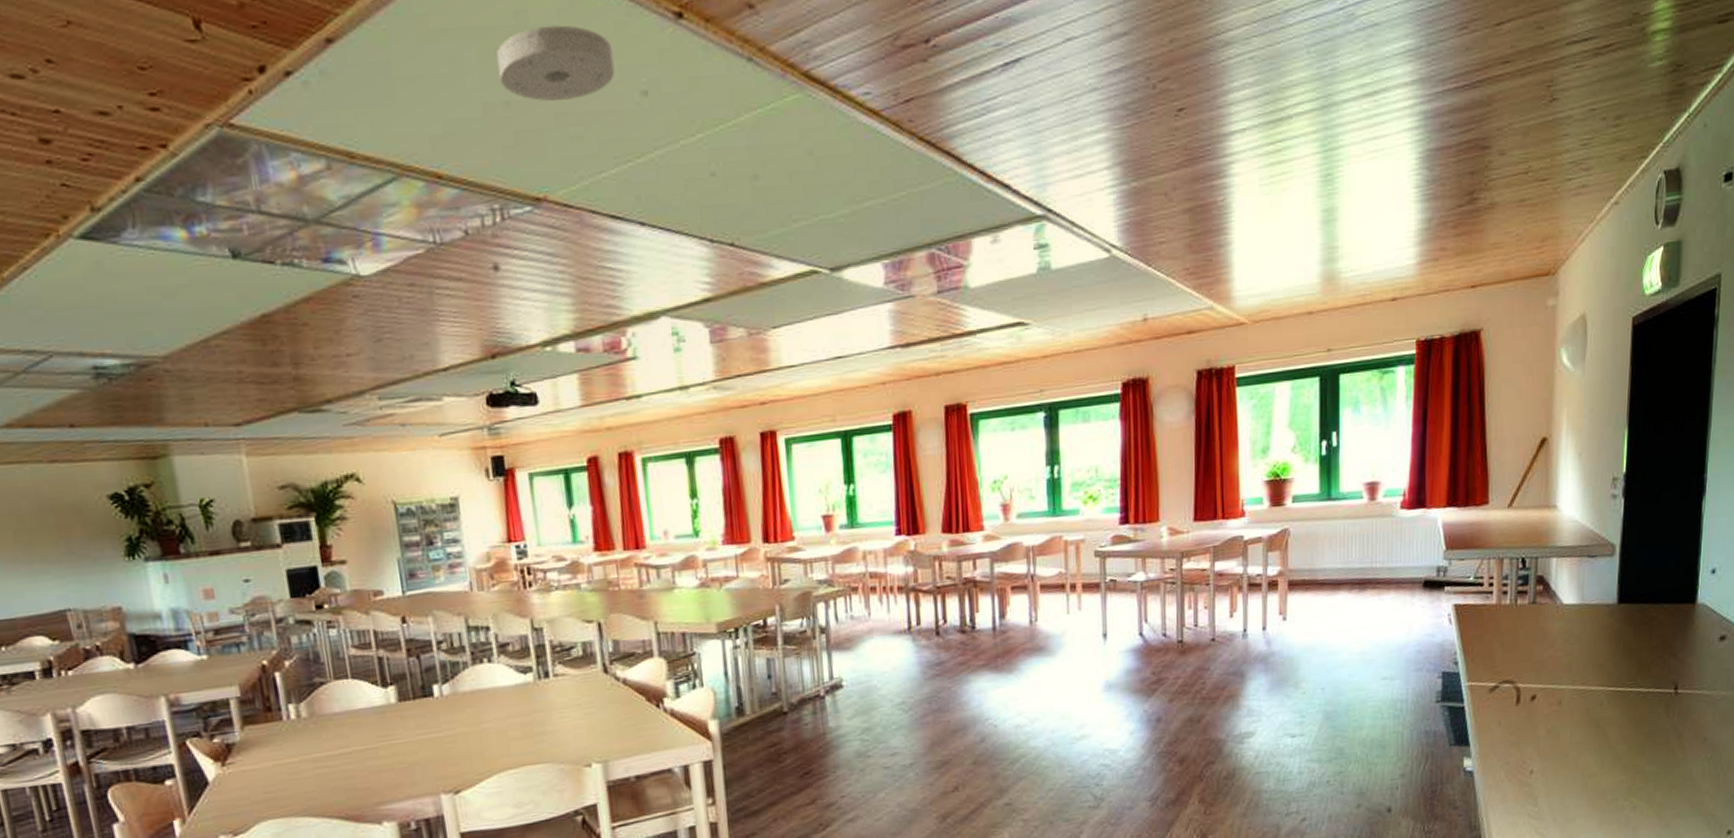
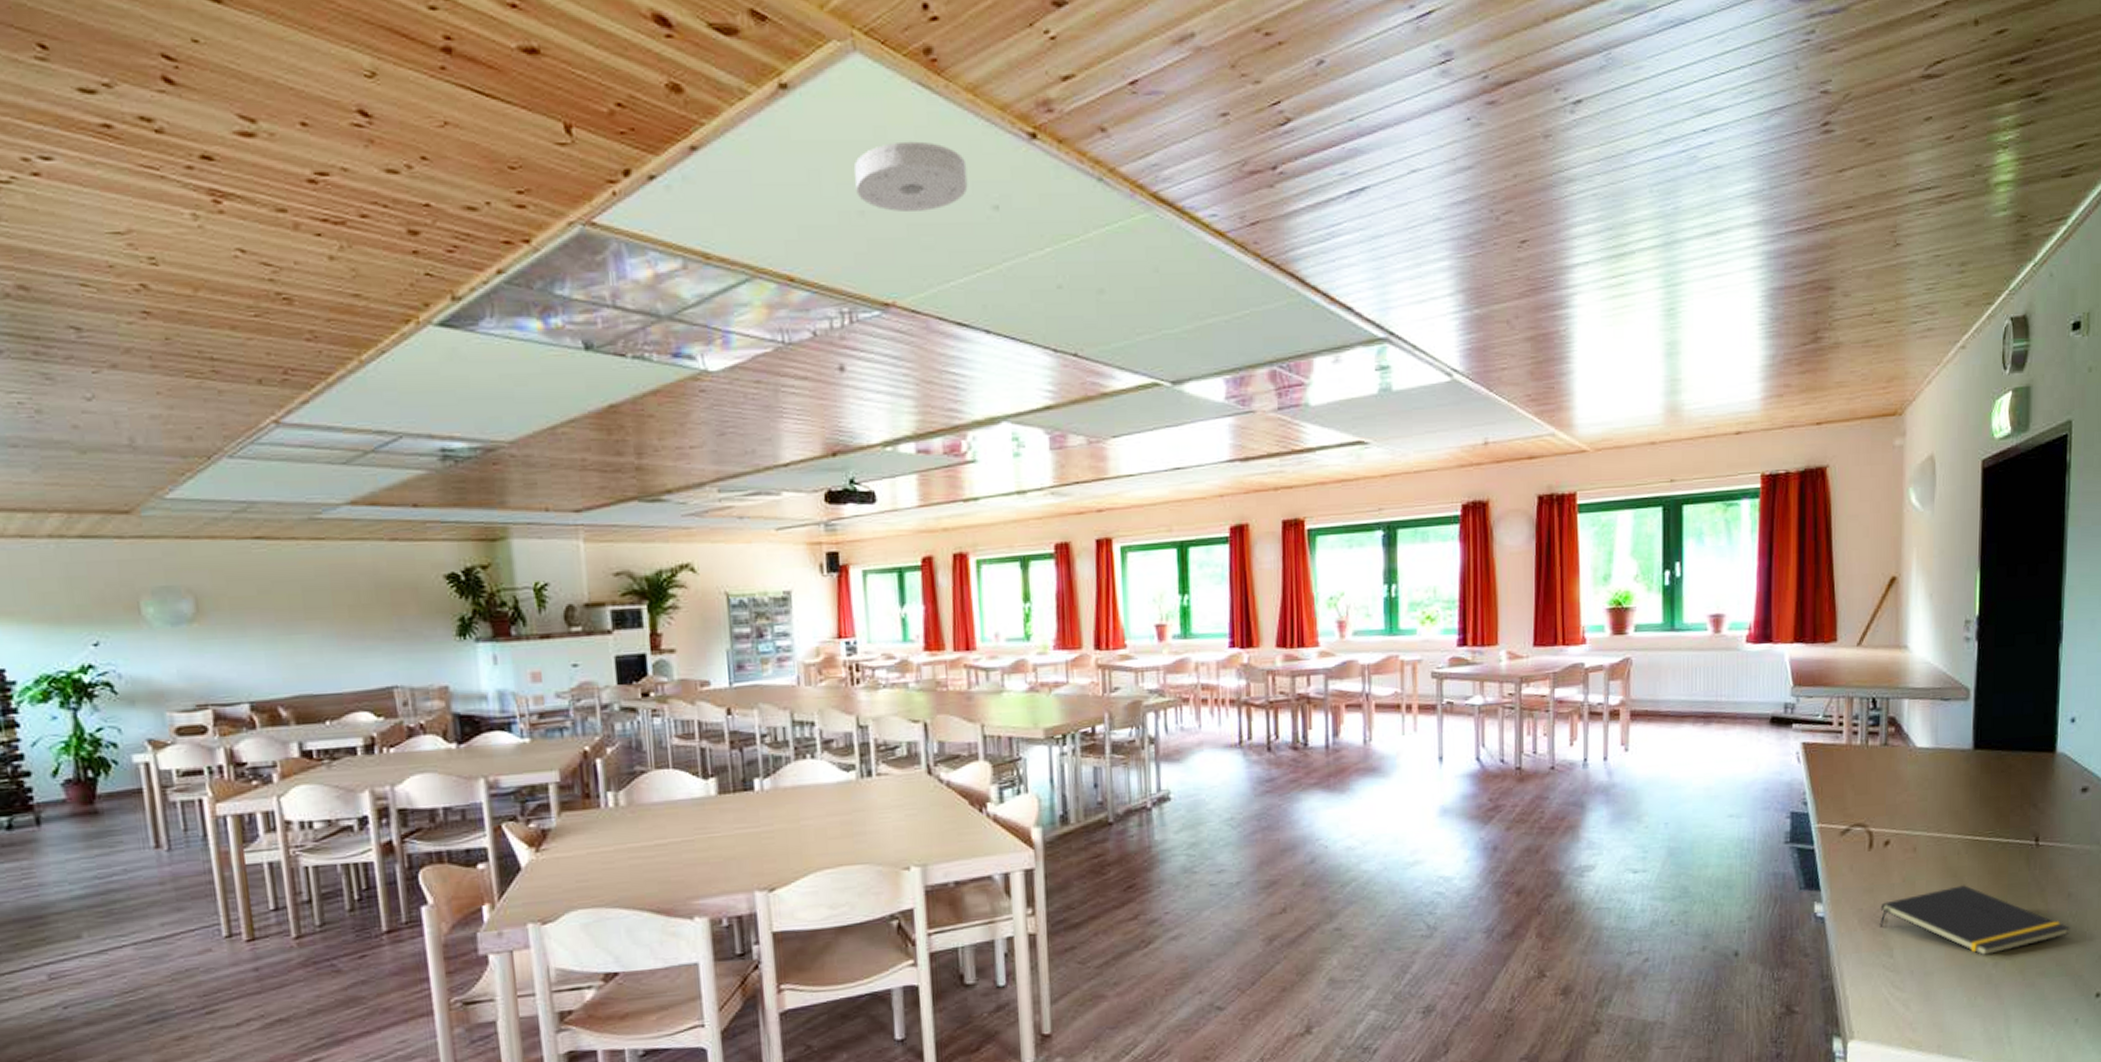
notepad: none [1525,734,1705,801] -> present [1879,885,2071,956]

